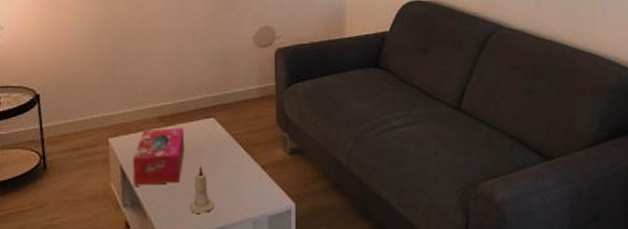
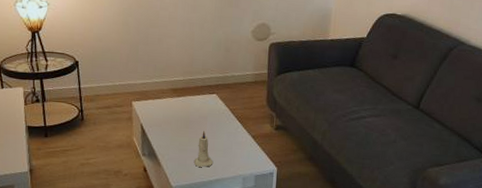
tissue box: present [132,128,185,186] -> none [150,98,192,142]

